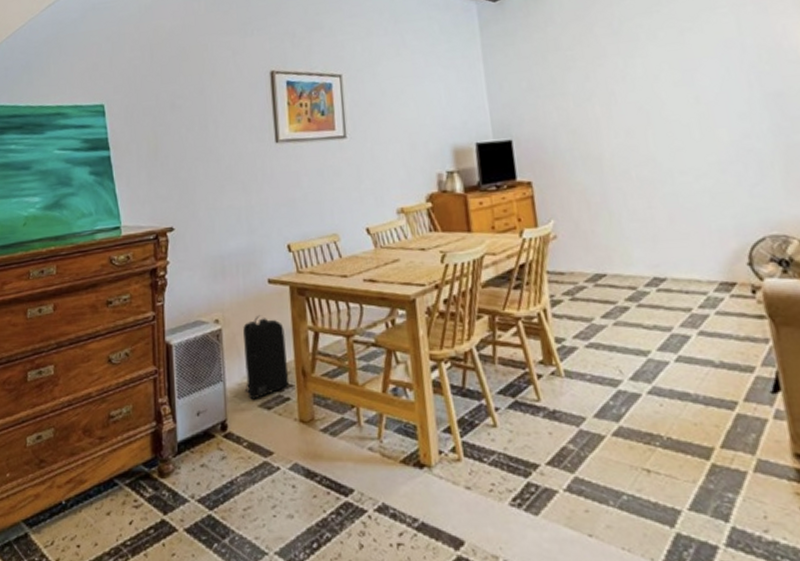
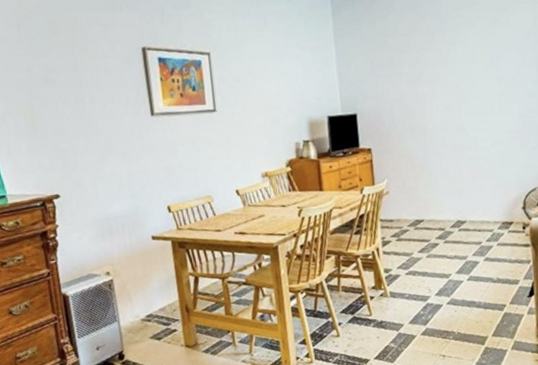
backpack: present [243,315,290,400] -> none [132,266,176,334]

